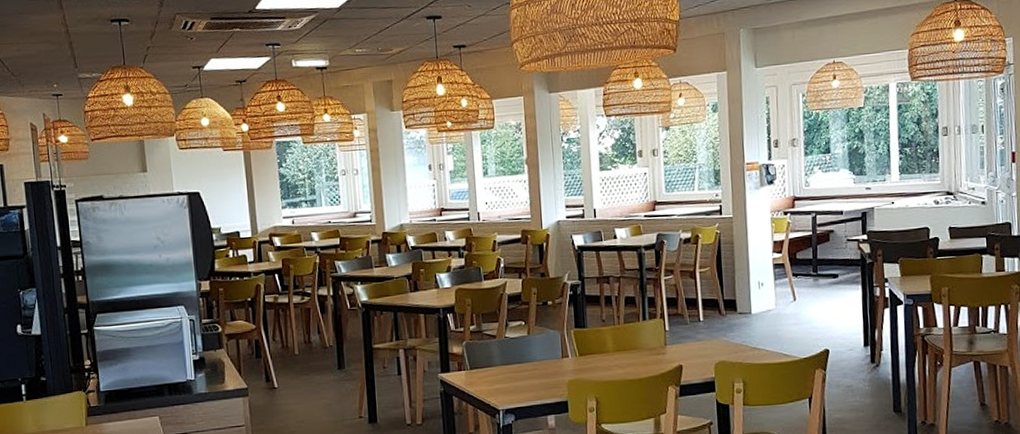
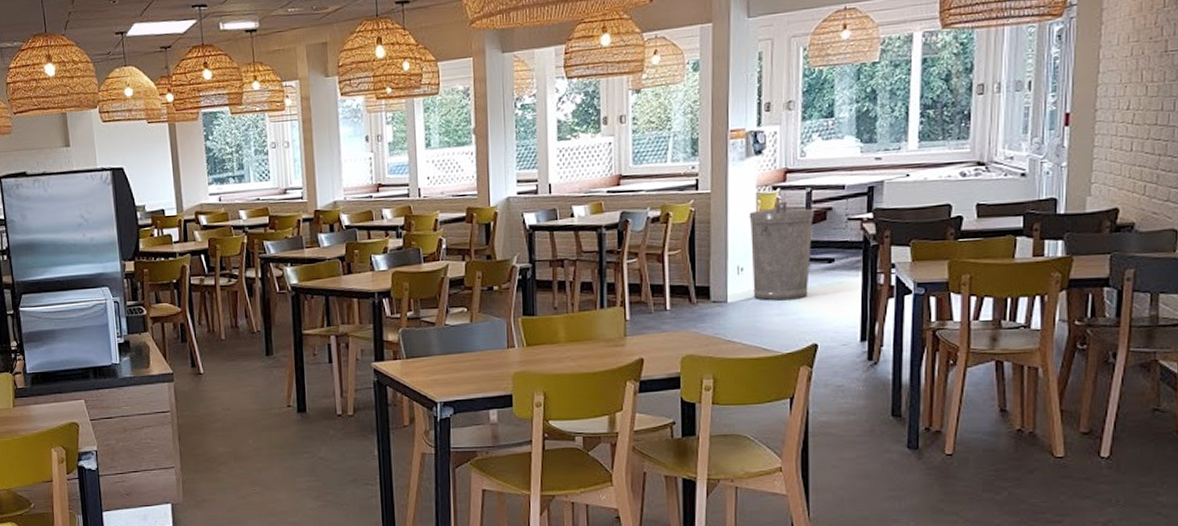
trash can: none [765,225,819,312] -> present [749,201,814,301]

